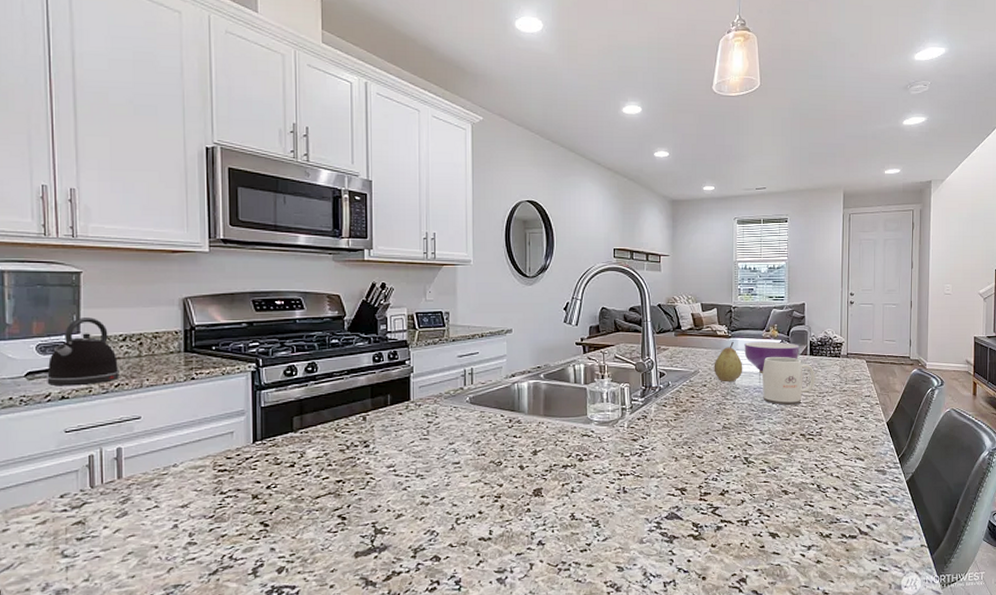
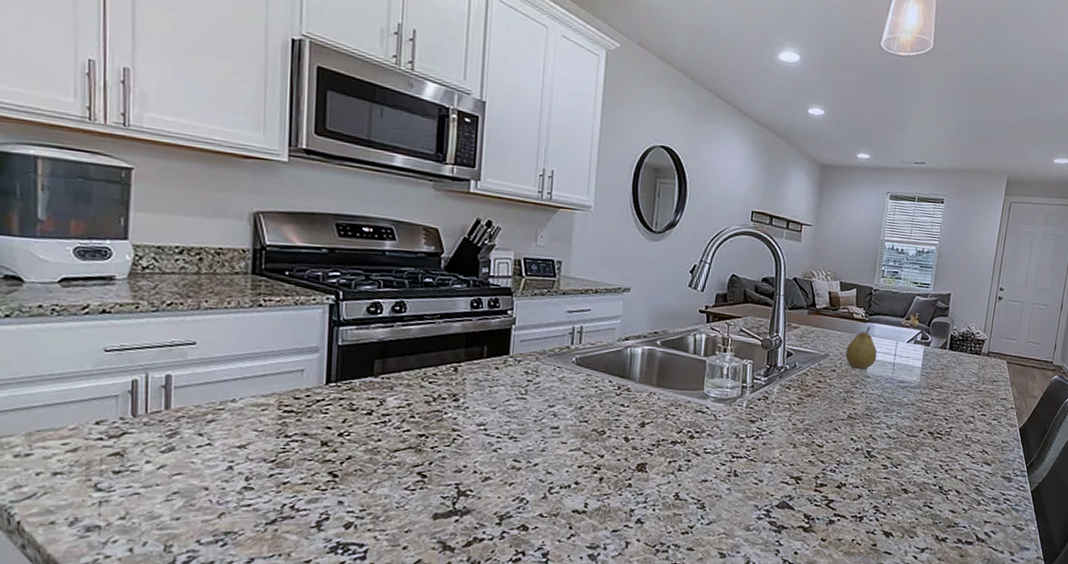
kettle: present [45,318,120,385] -> none [83,221,173,300]
bowl: present [744,341,800,374] -> none [880,328,940,365]
mug: present [762,356,816,405] -> none [894,346,953,401]

